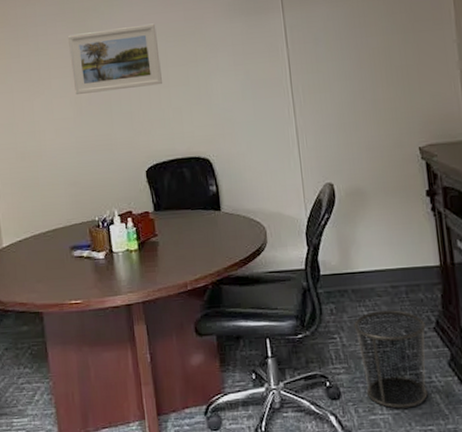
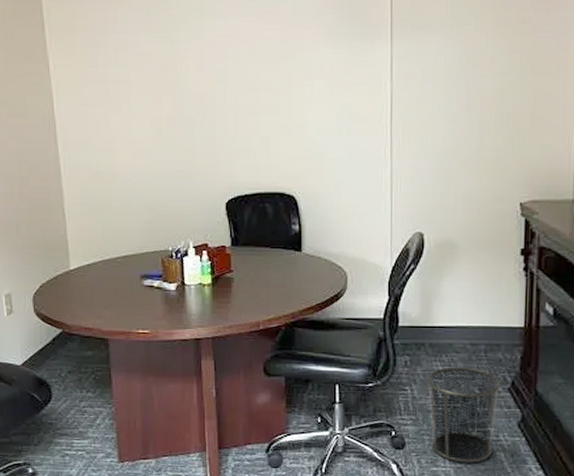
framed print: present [68,23,162,94] -> none [152,41,251,114]

